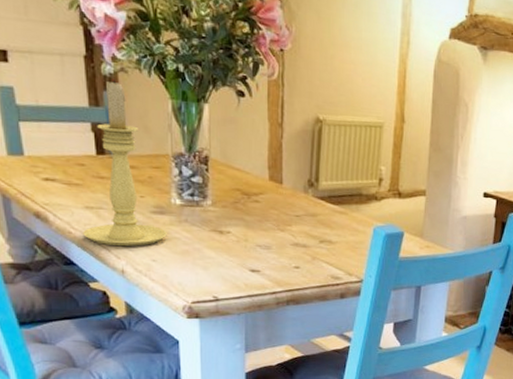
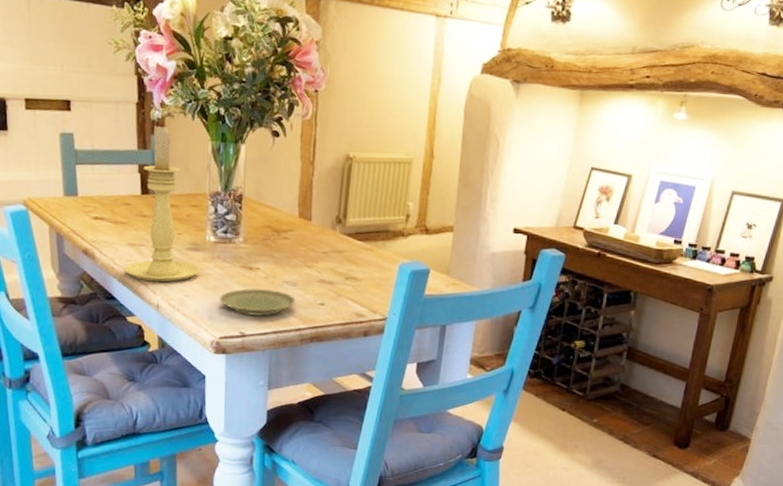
plate: none [188,252,270,280] -> present [219,288,296,316]

